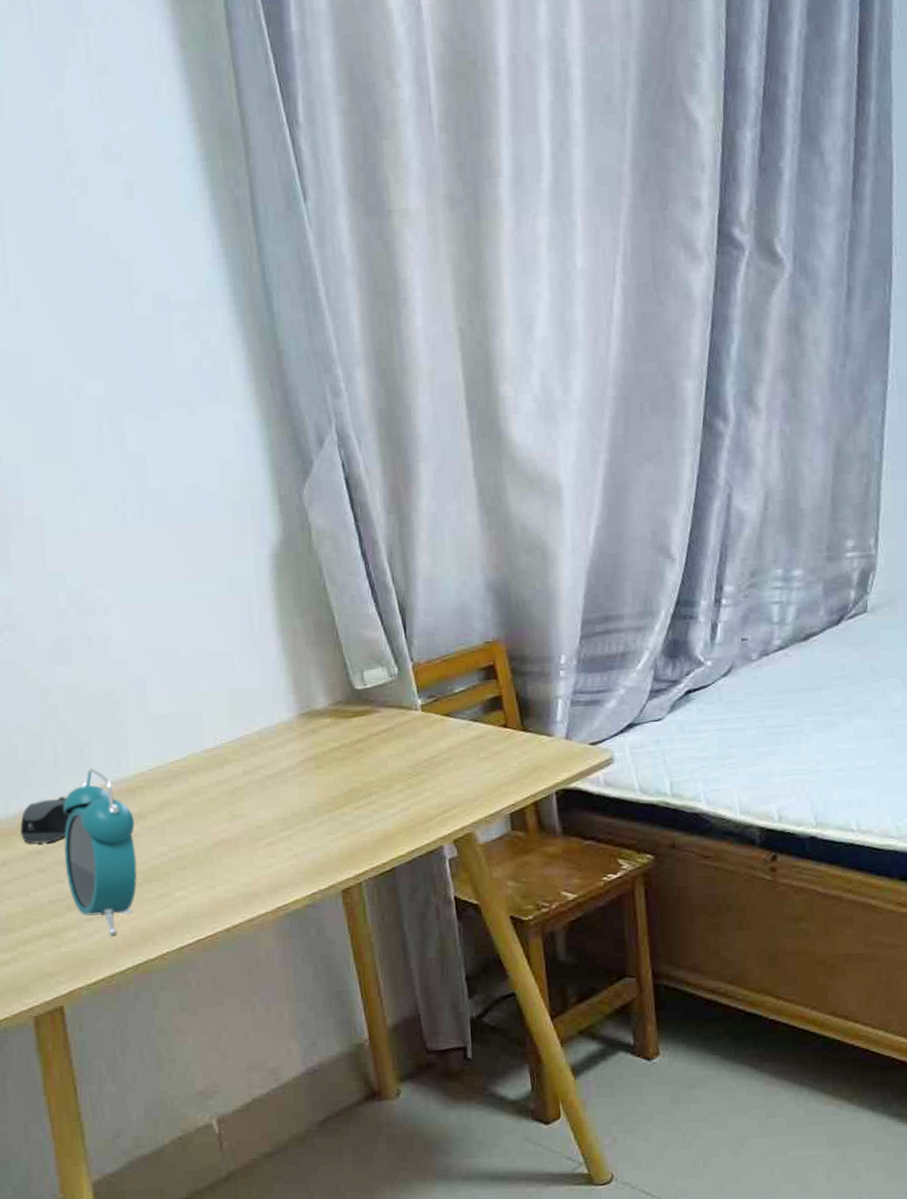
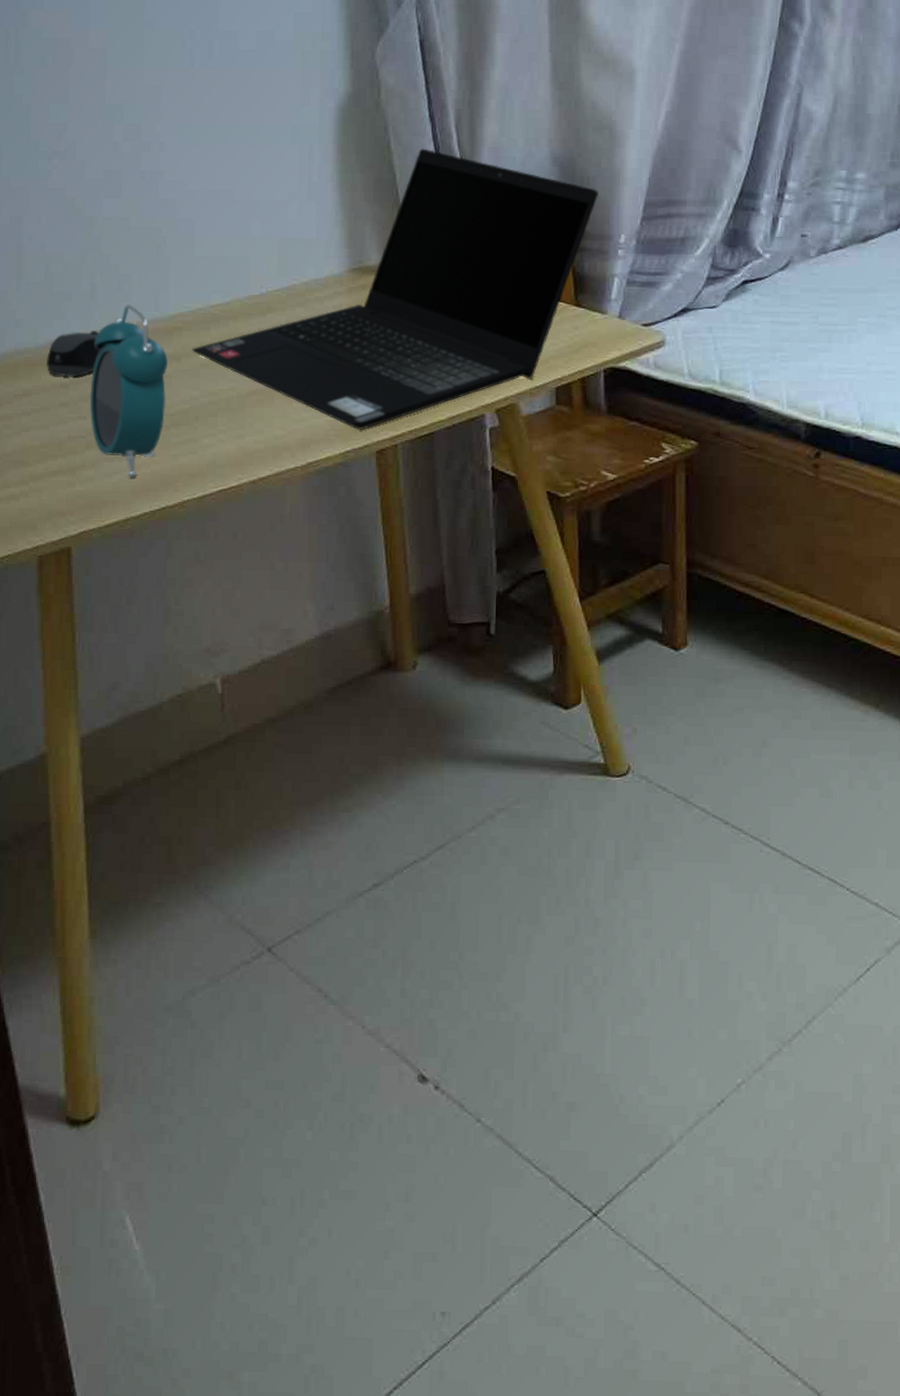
laptop computer: none [156,587,535,871] -> present [192,148,598,430]

